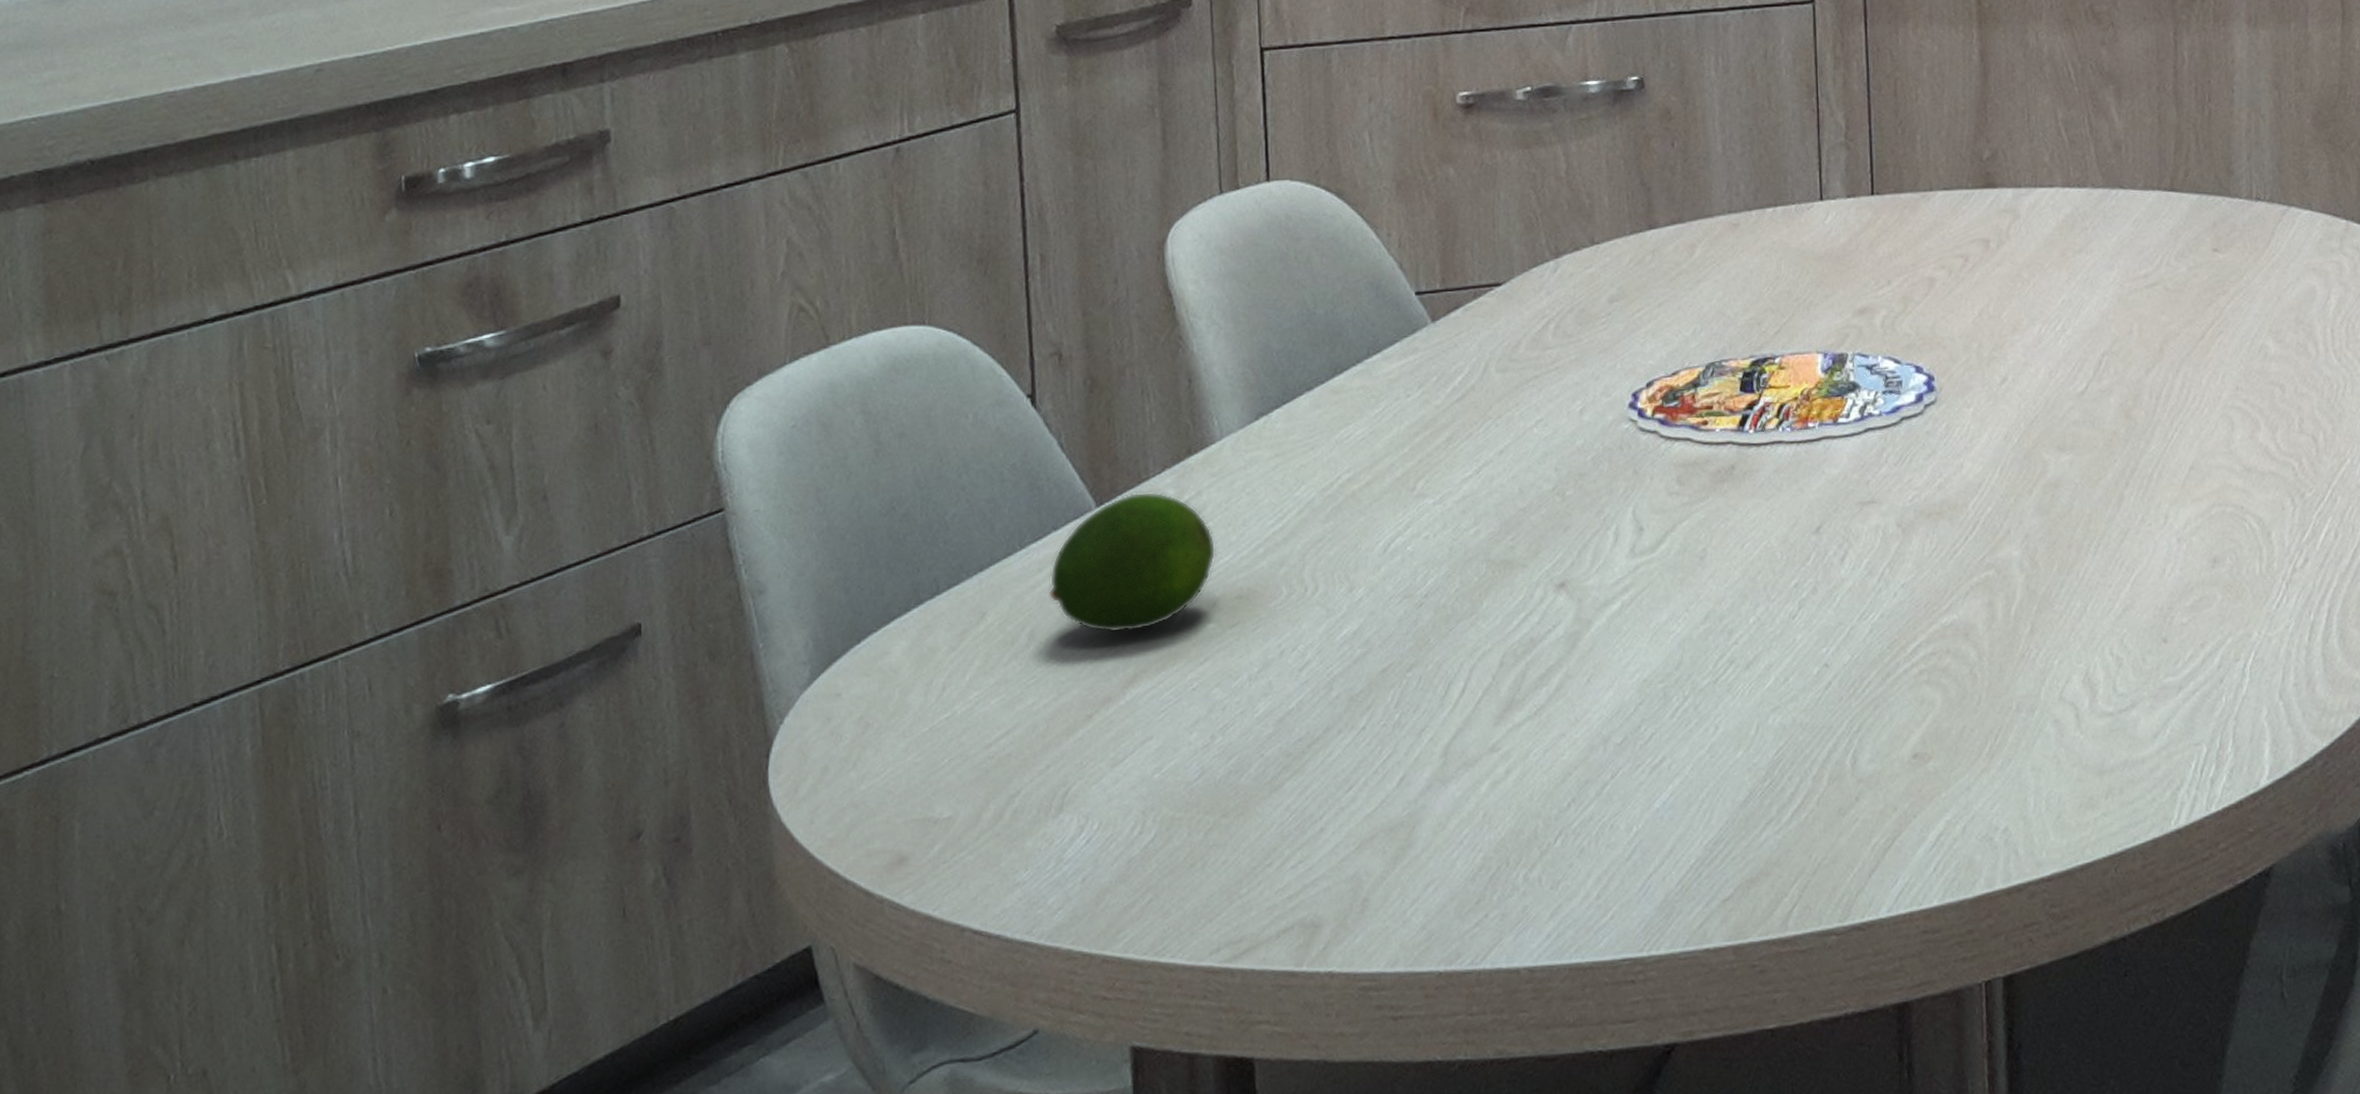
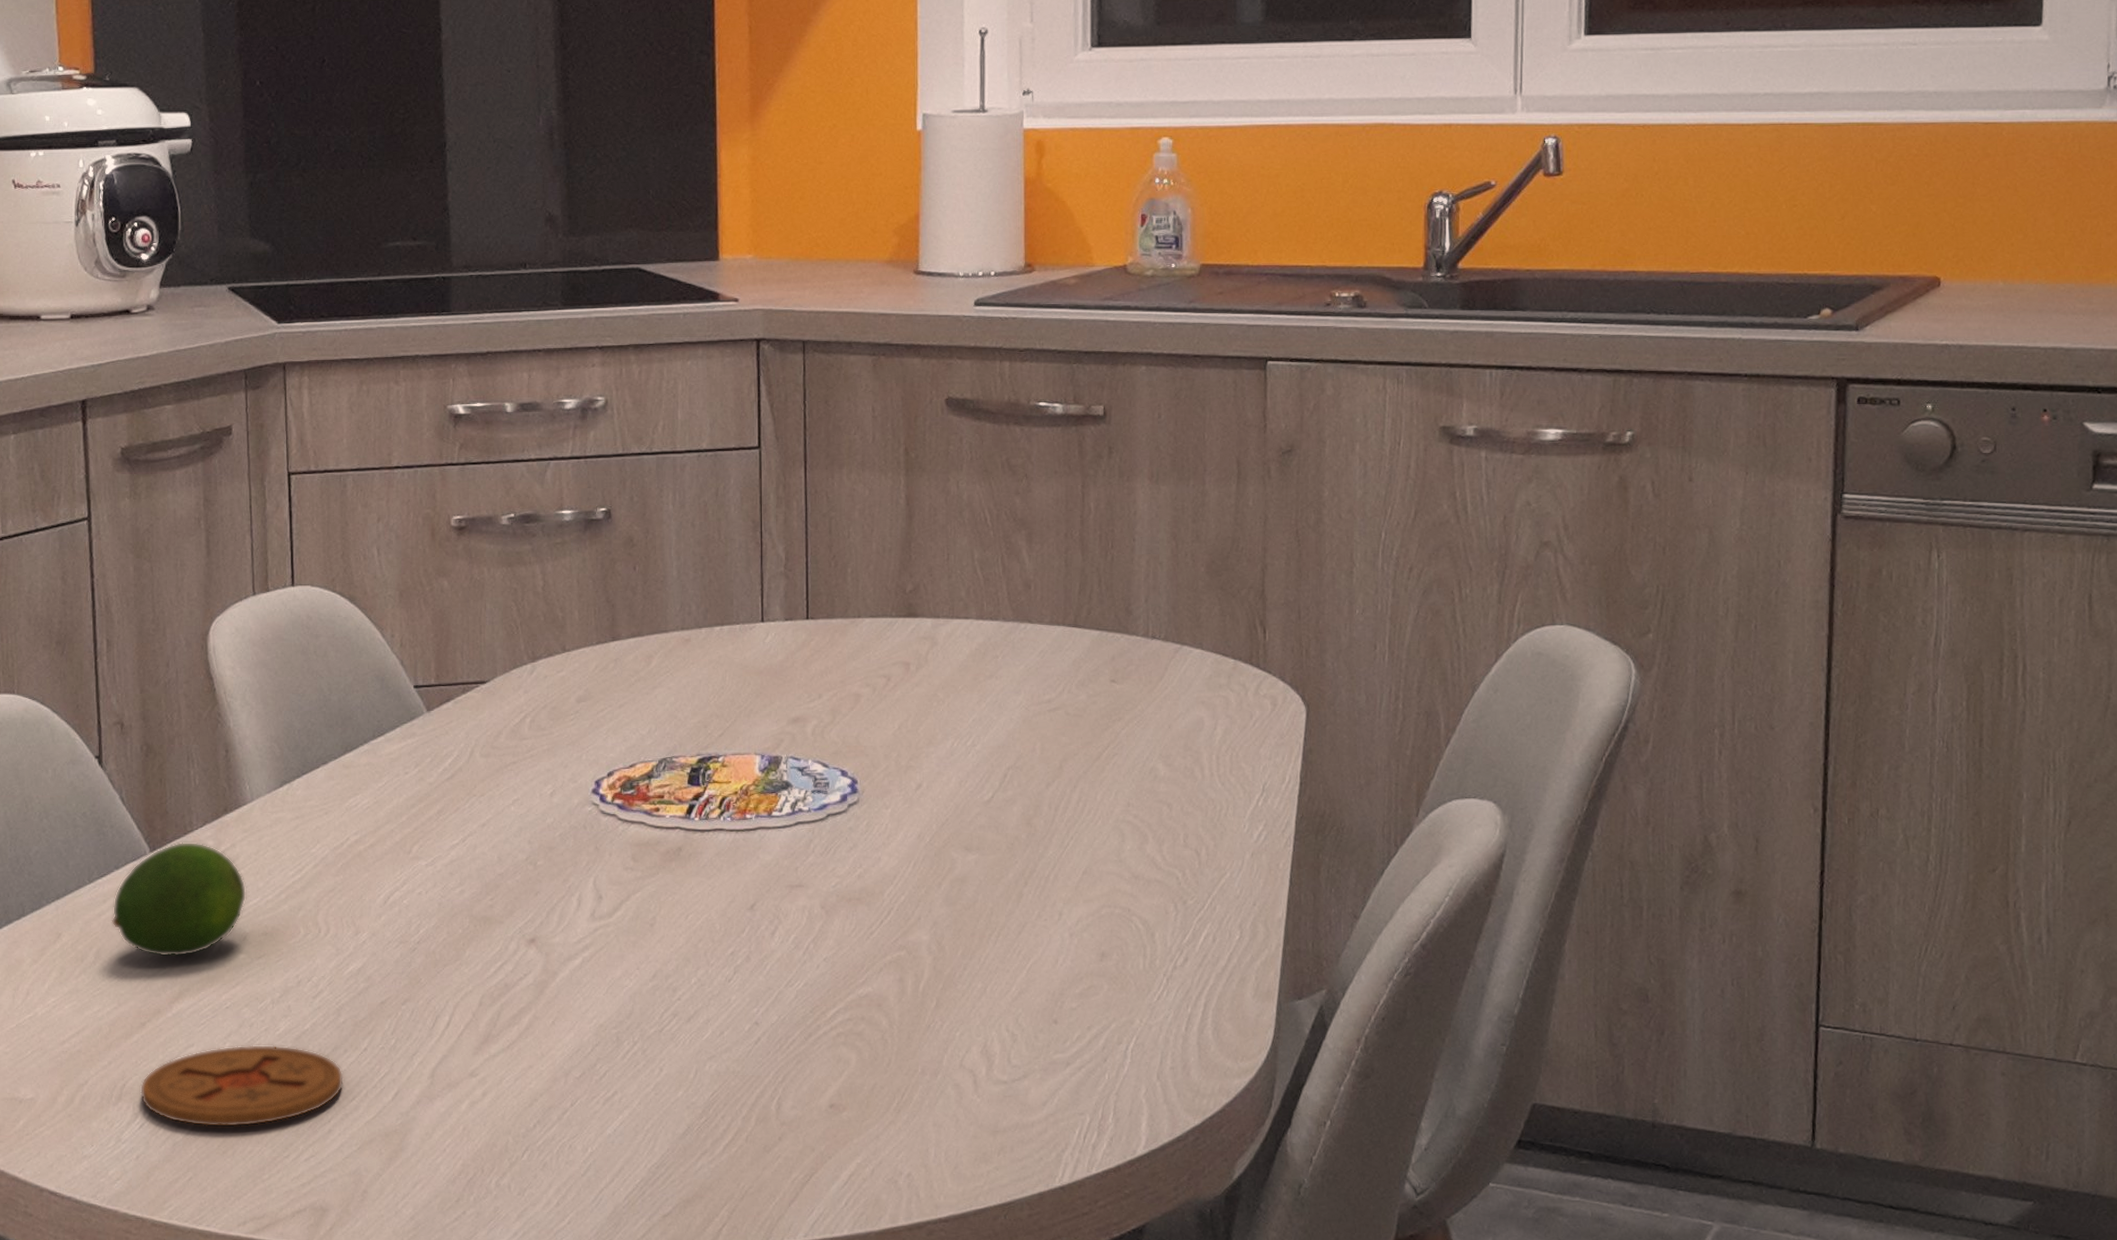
coaster: none [1085,730,1338,836] -> present [139,1044,343,1128]

